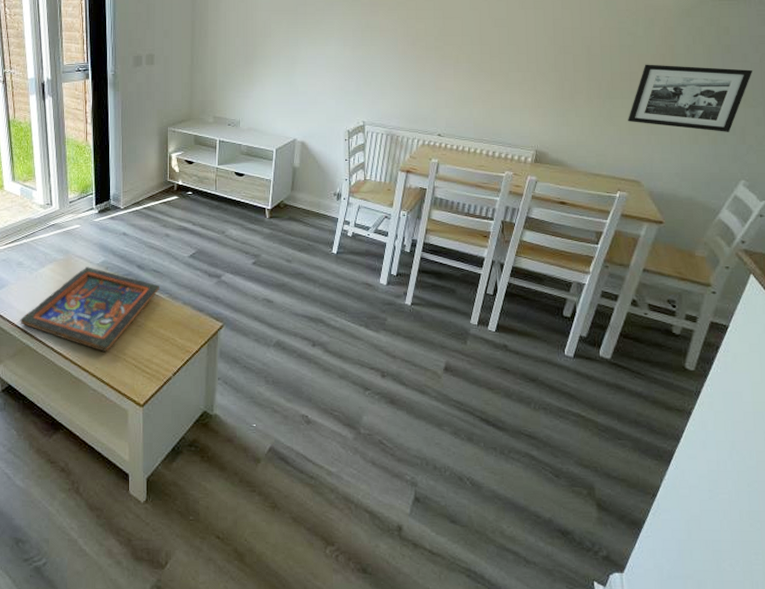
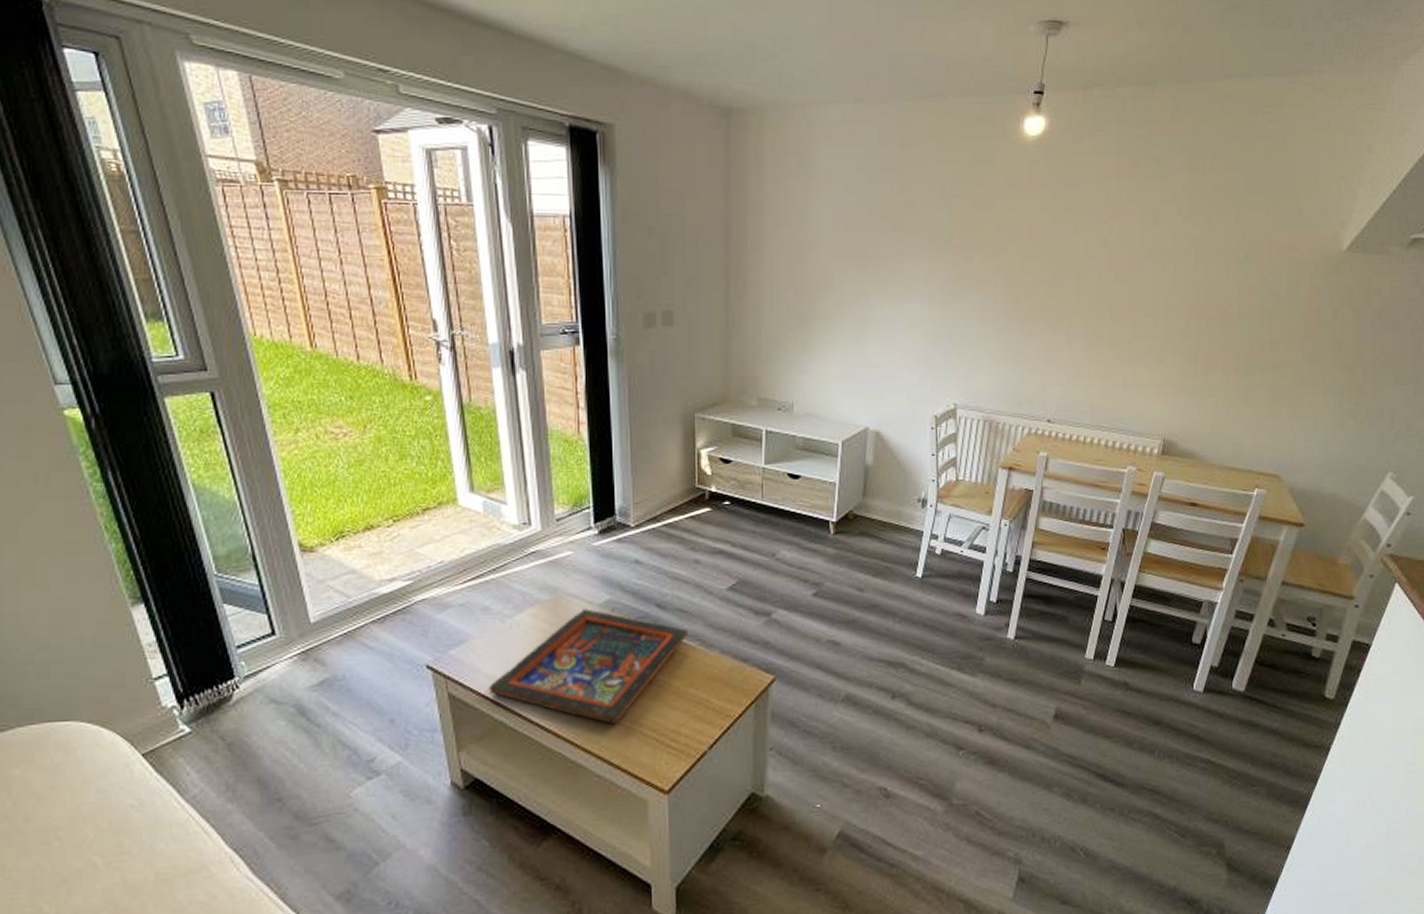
picture frame: present [628,64,753,132] -> none [1268,331,1404,415]

